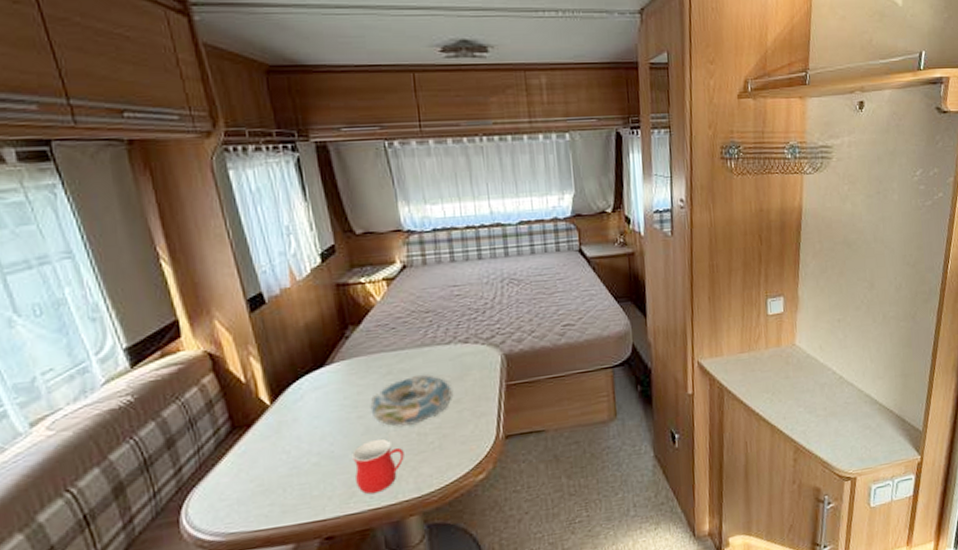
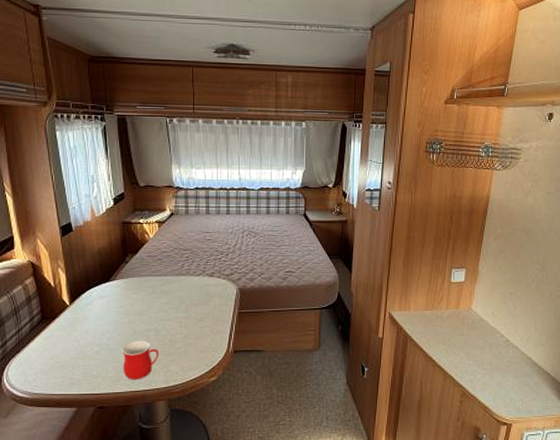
decorative bowl: present [370,374,452,427] -> none [138,296,198,333]

